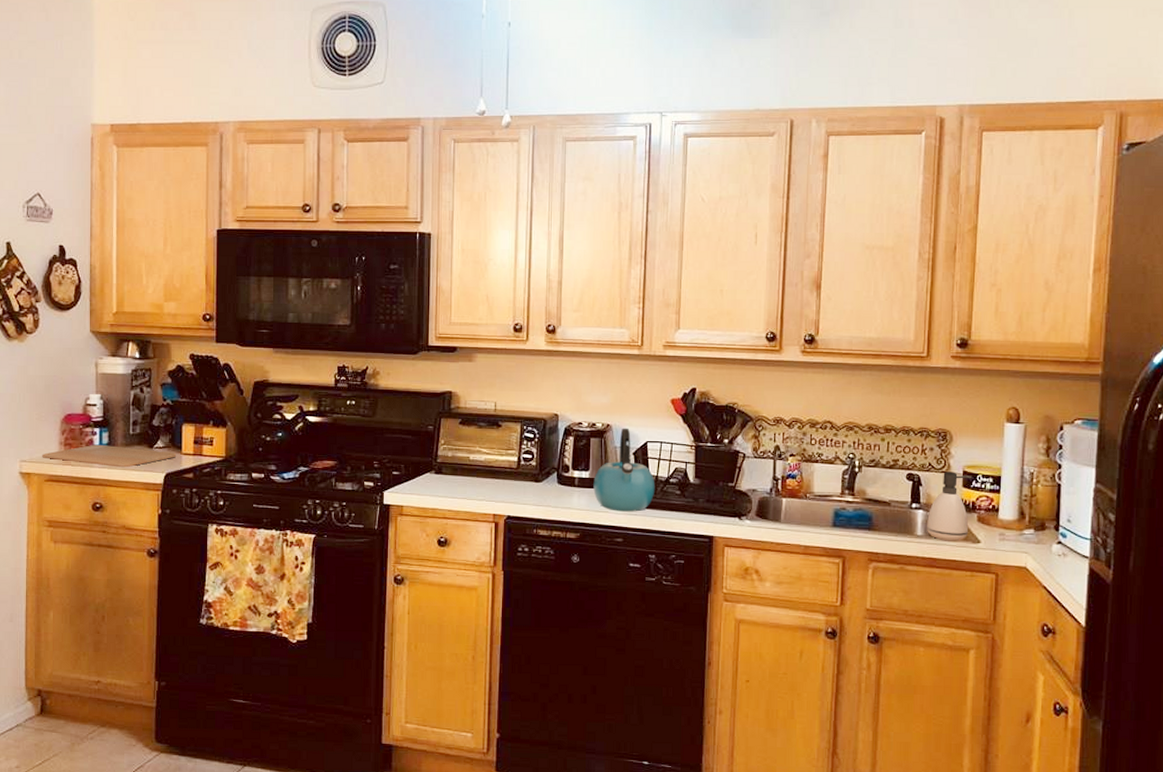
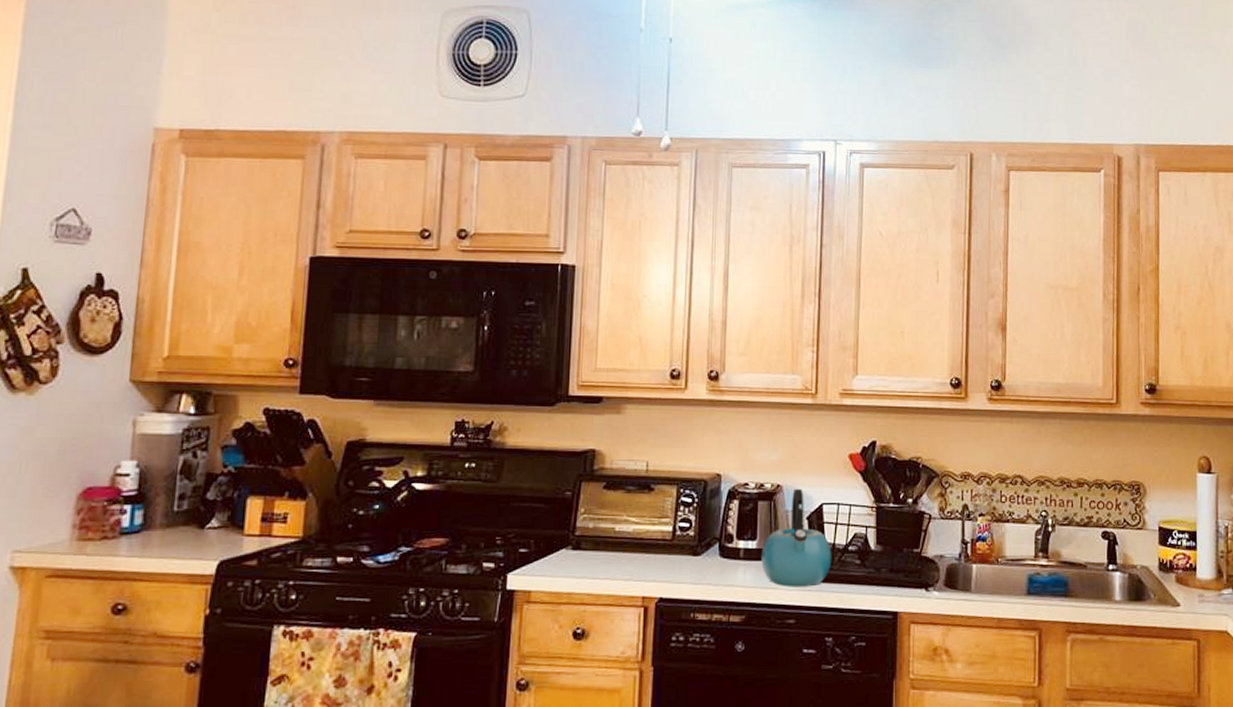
chopping board: present [42,444,176,468] -> none [45,526,235,556]
soap dispenser: present [926,471,973,541] -> none [1124,528,1168,606]

